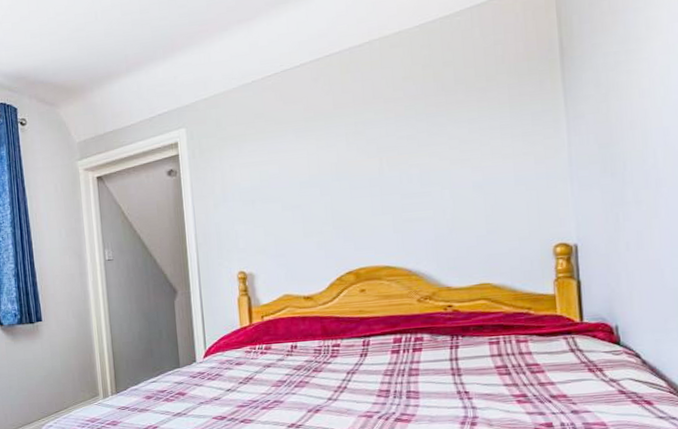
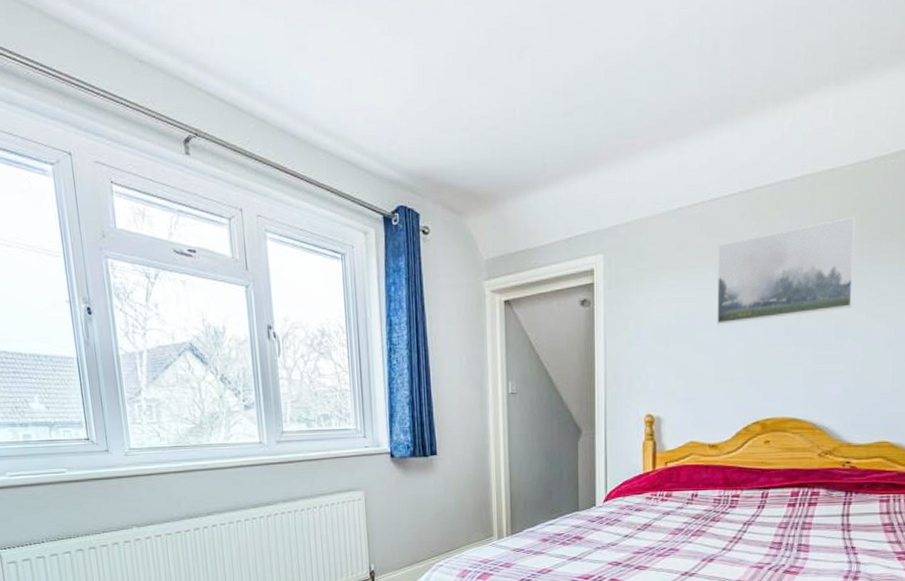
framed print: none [293,72,434,183] -> present [717,217,856,325]

